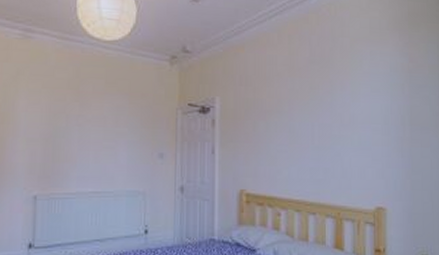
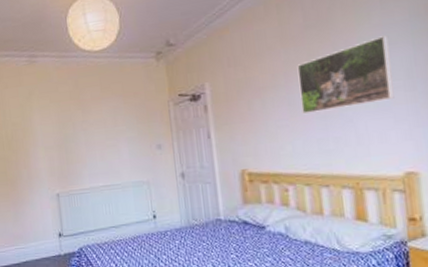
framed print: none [300,83,374,142] -> present [297,35,395,114]

